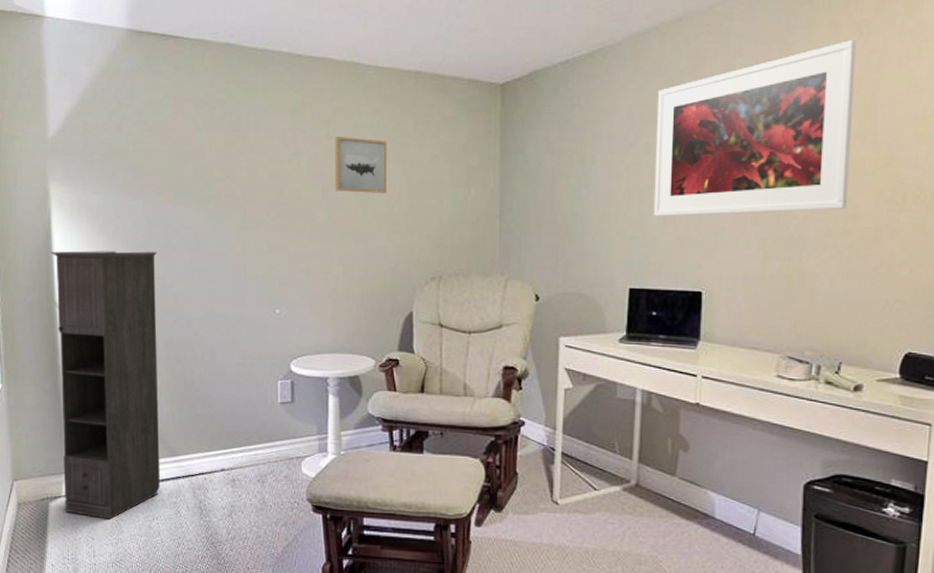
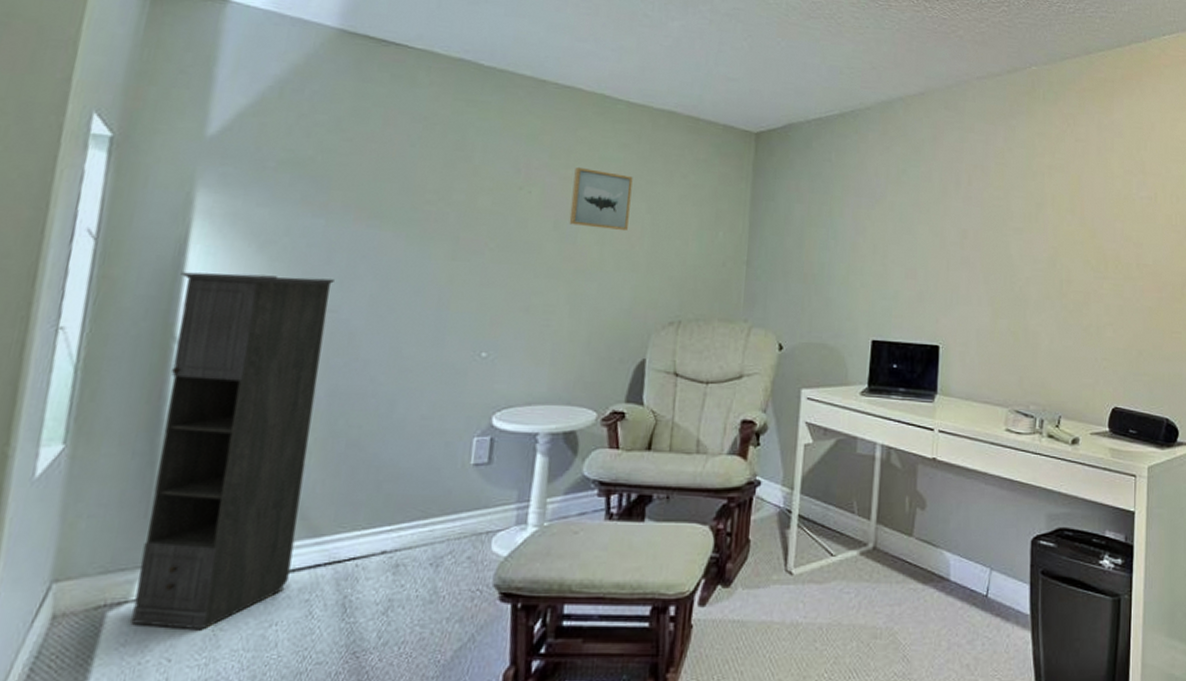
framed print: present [653,40,857,217] -> none [896,129,1065,274]

